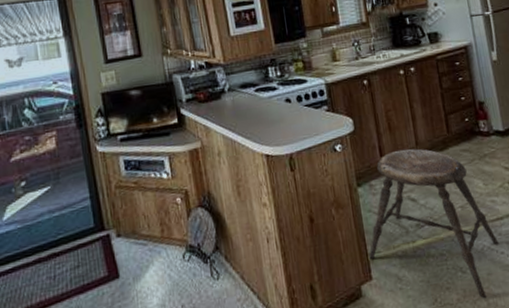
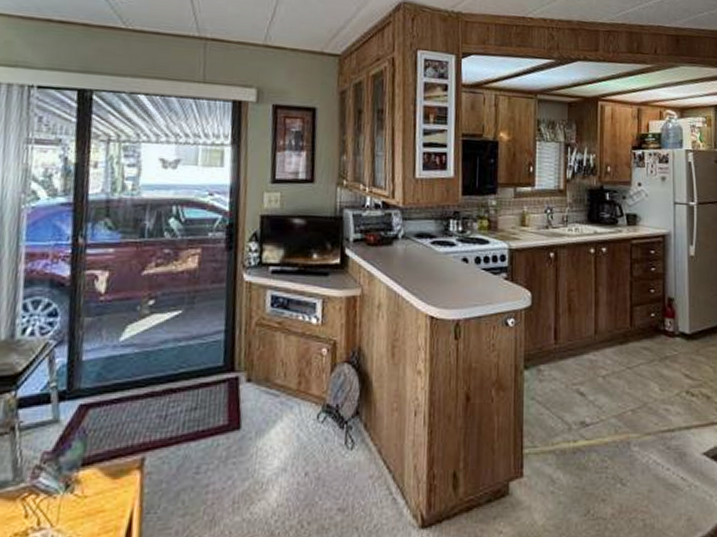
stool: present [369,148,499,299] -> none [524,335,666,518]

